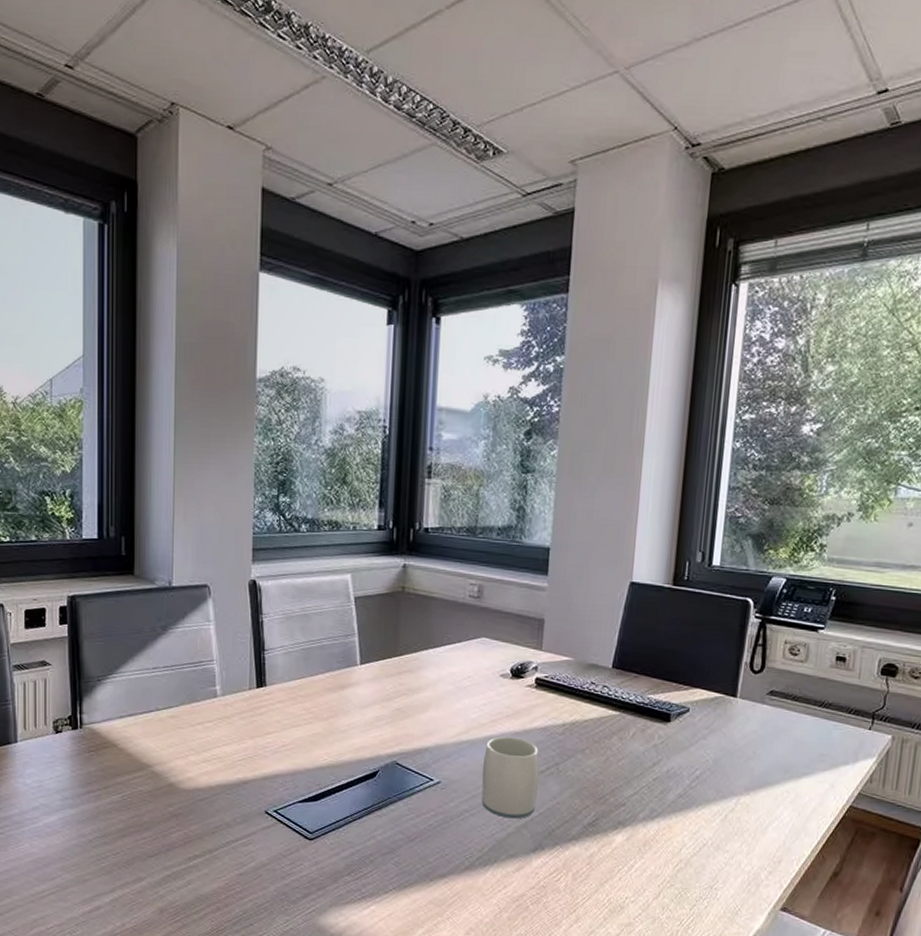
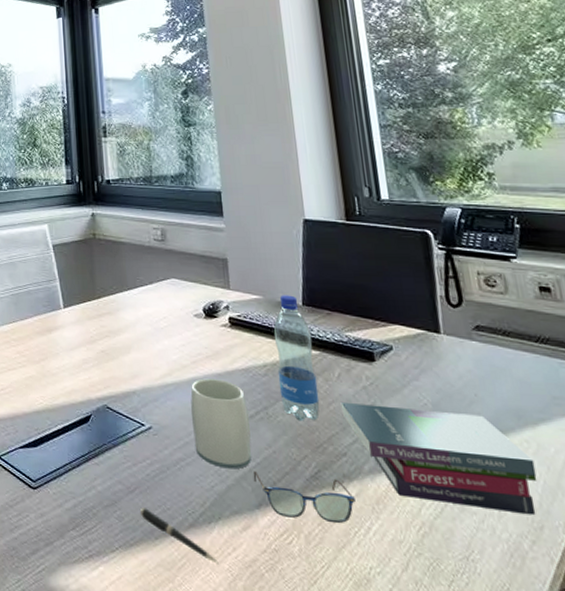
pen: none [417,853,488,900] -> present [139,506,219,564]
glasses: none [533,820,625,863] -> present [253,471,355,524]
bottle: none [573,657,615,776] -> present [274,295,320,422]
books: none [628,758,789,852] -> present [340,401,537,516]

